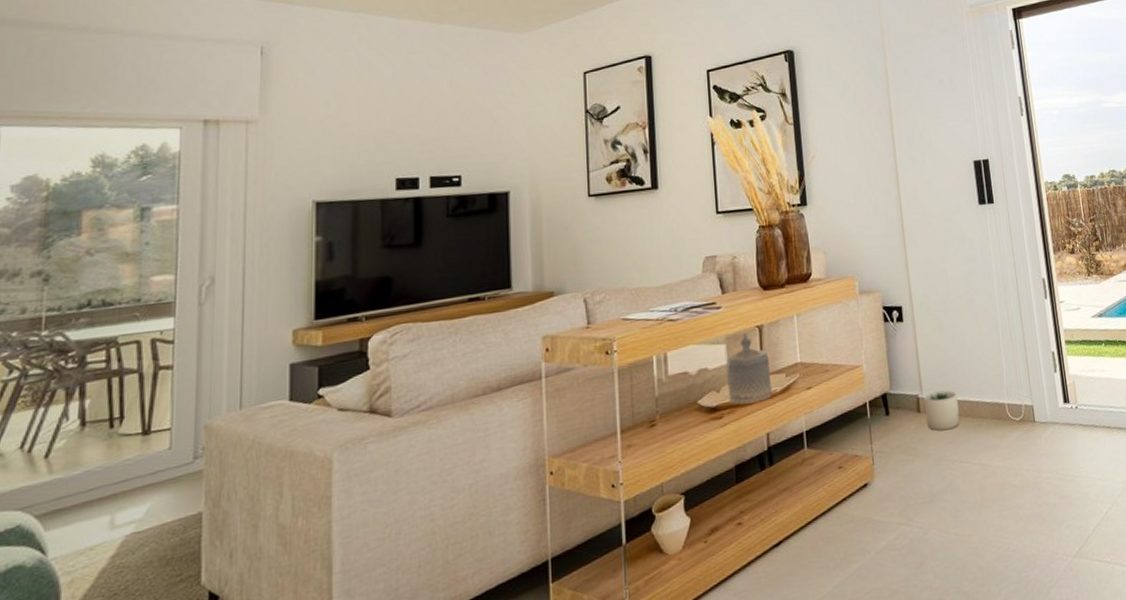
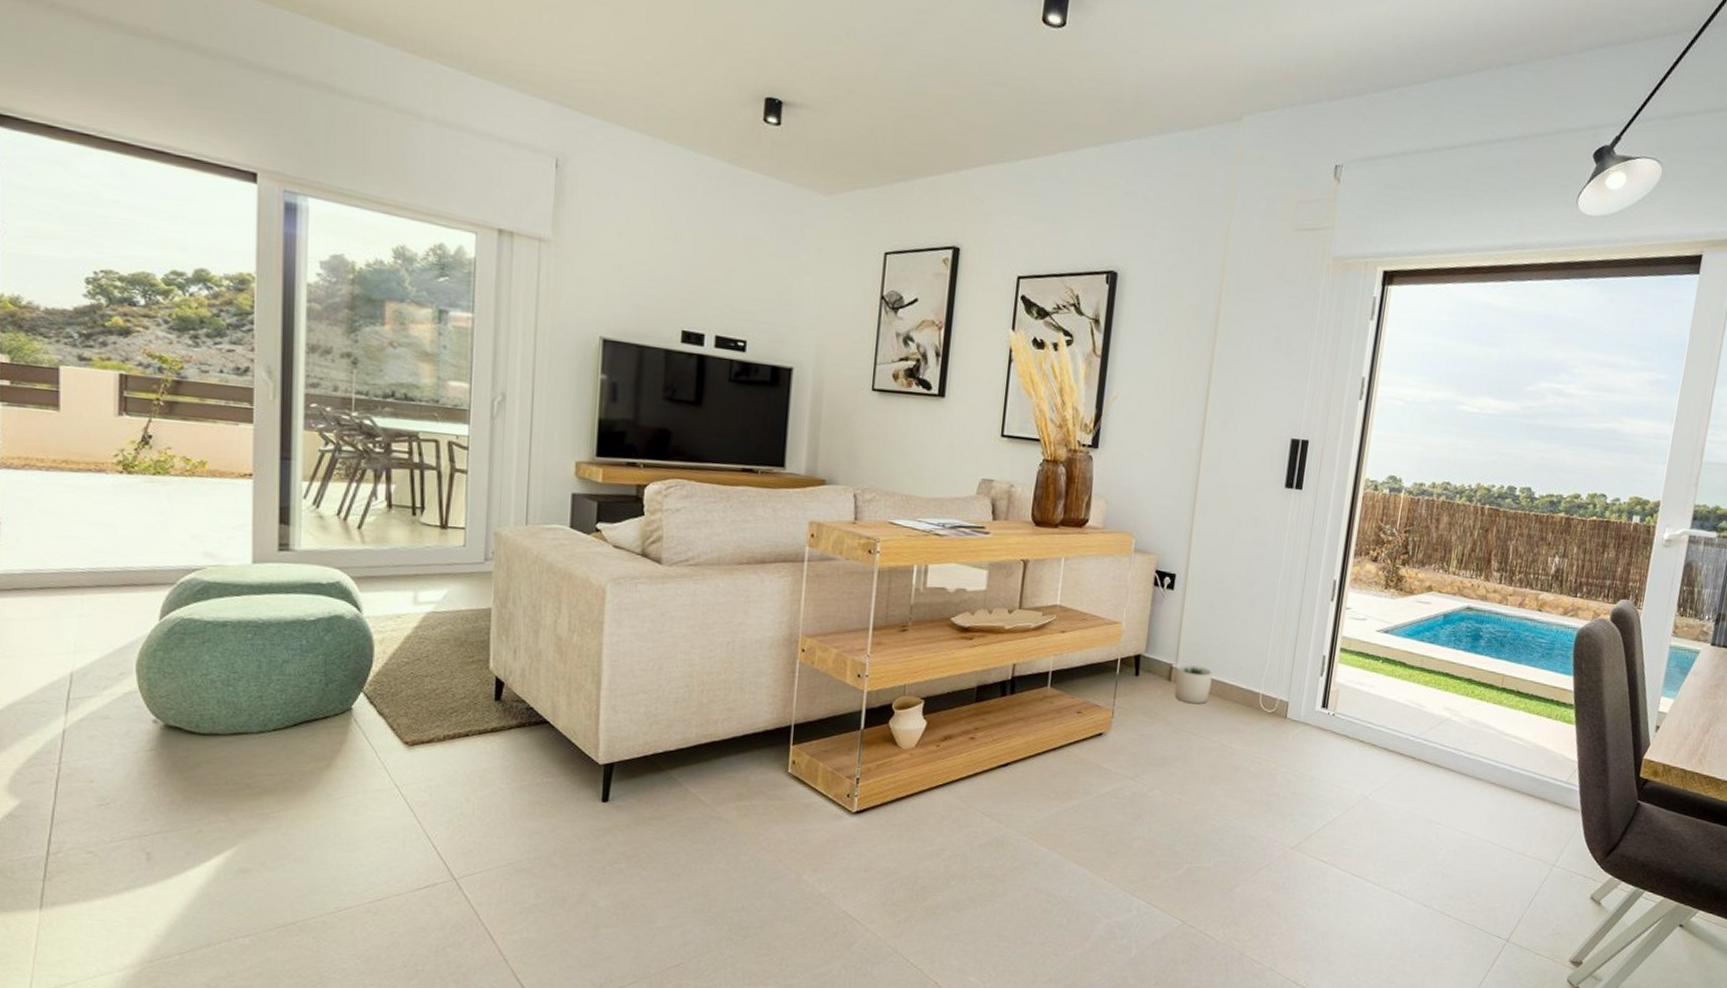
decorative jar: present [726,333,772,405] -> none [982,564,1029,633]

